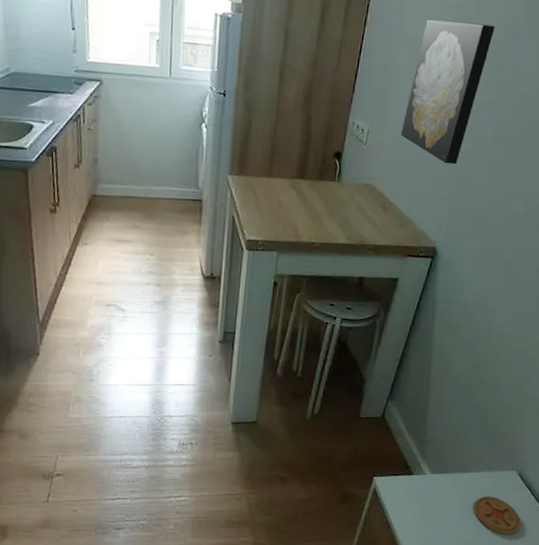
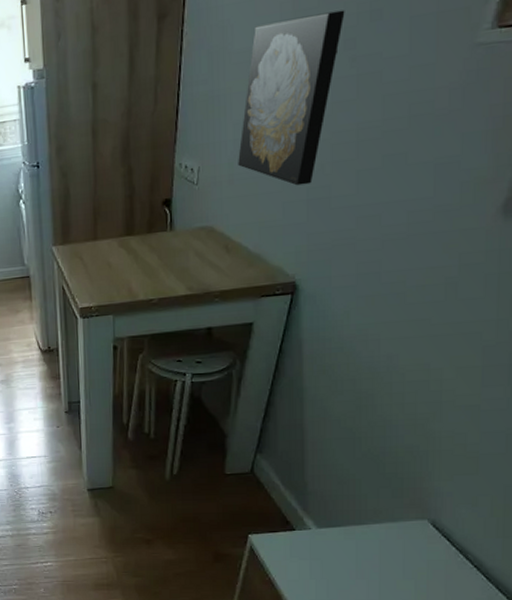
coaster: present [474,496,521,535] -> none [376,550,440,591]

